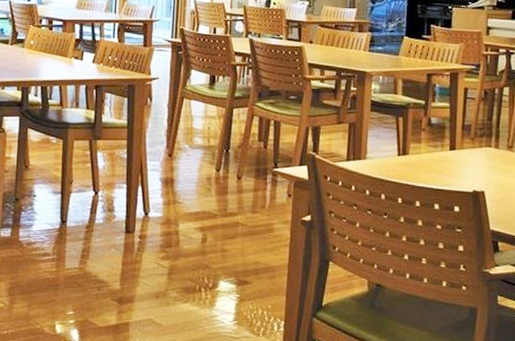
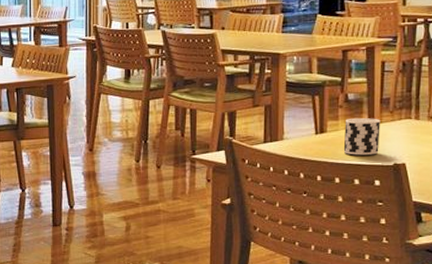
cup: none [425,142,462,181] -> present [343,118,380,155]

